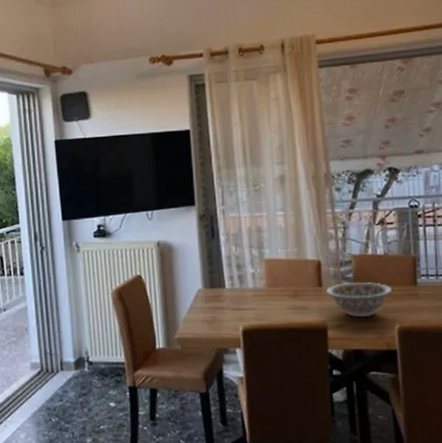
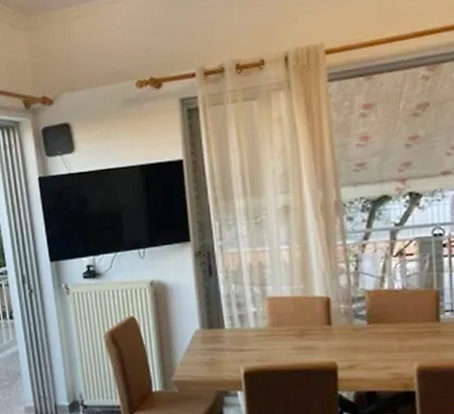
decorative bowl: present [326,282,393,317] -> none [336,319,412,357]

